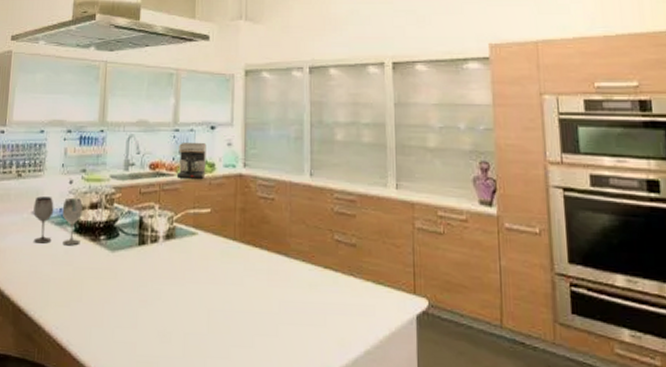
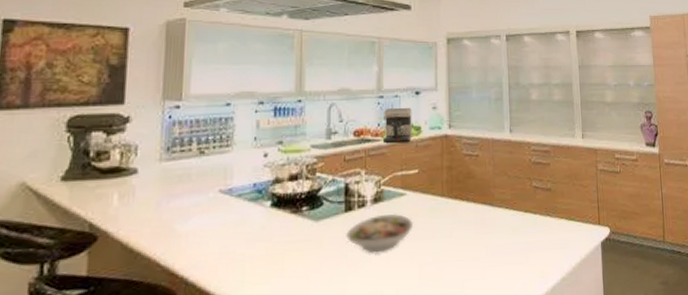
wineglass: present [33,196,83,246] -> none [221,171,280,223]
salad: none [139,252,204,291] -> present [346,213,414,254]

